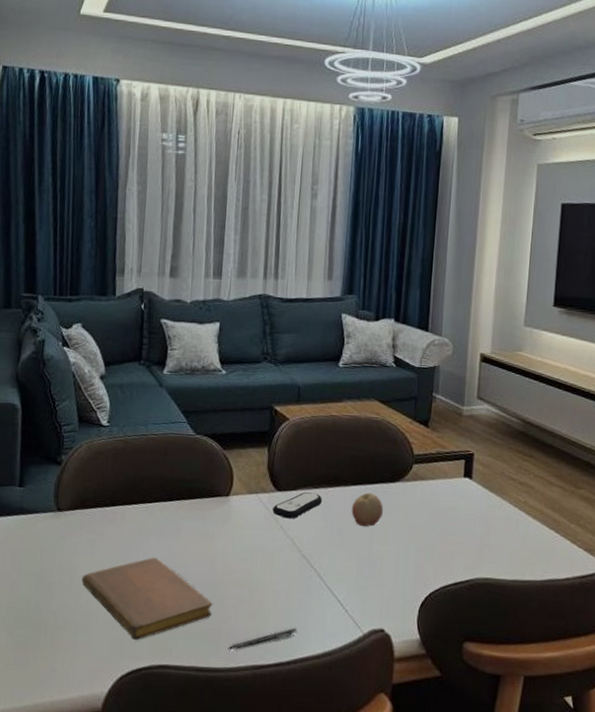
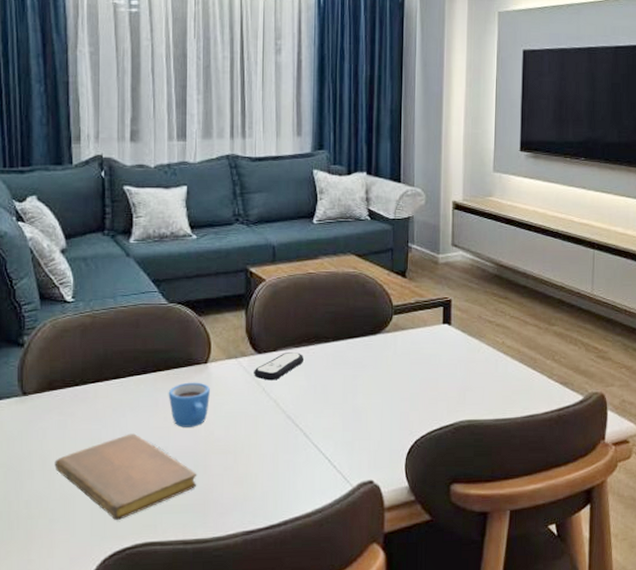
mug: none [190,513,230,557] -> present [168,382,210,427]
pen: present [228,627,298,651] -> none [216,488,286,520]
fruit: present [351,492,384,527] -> none [334,347,366,382]

